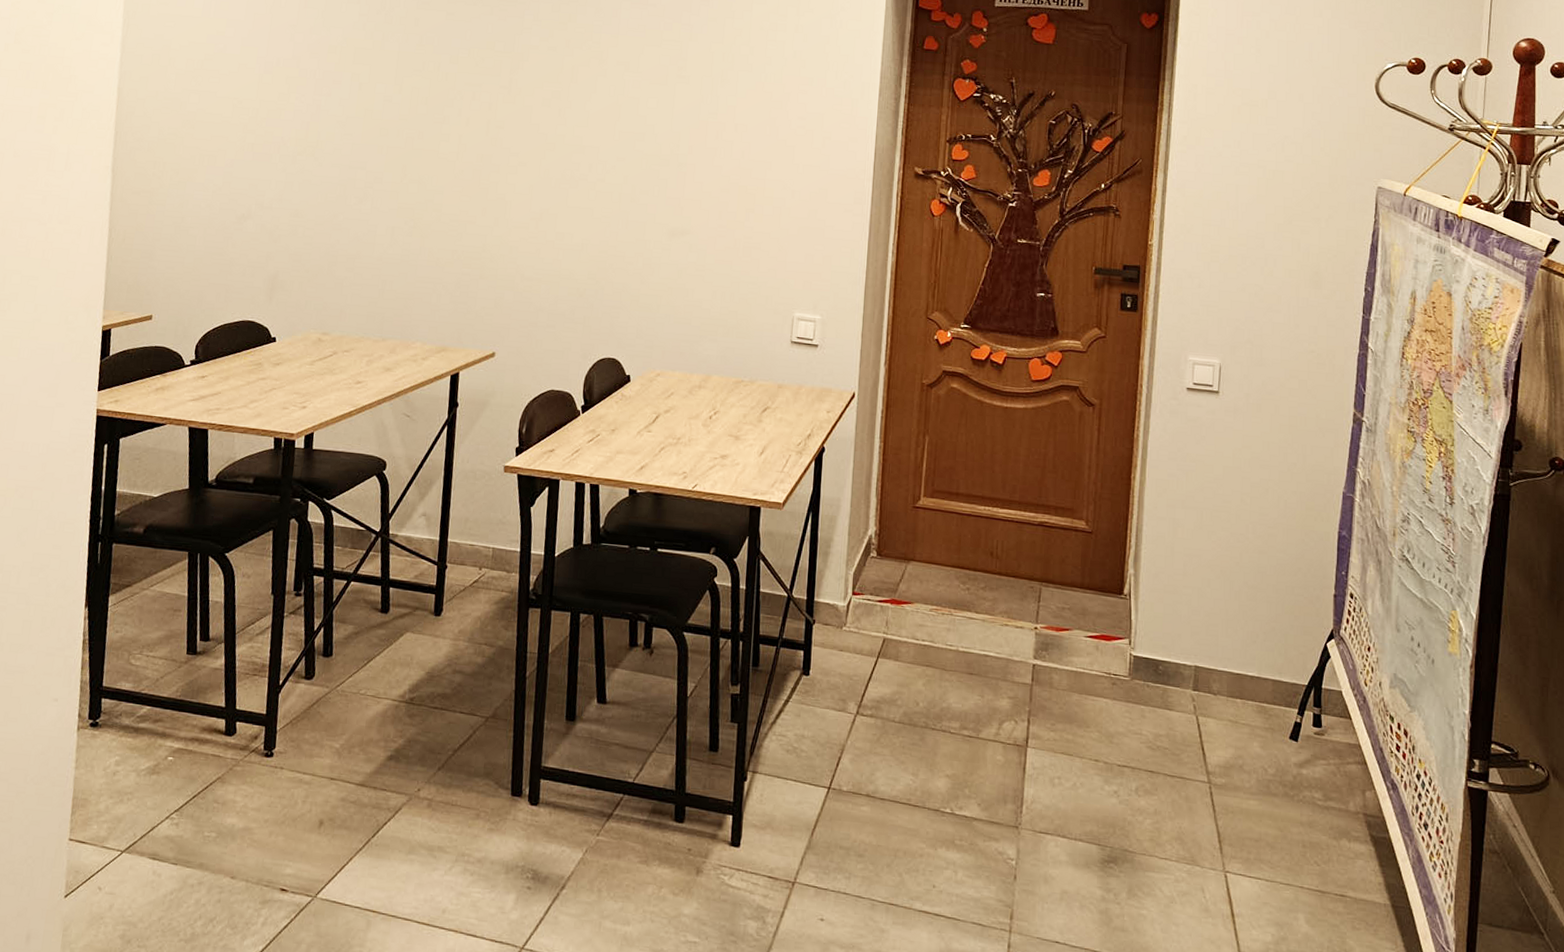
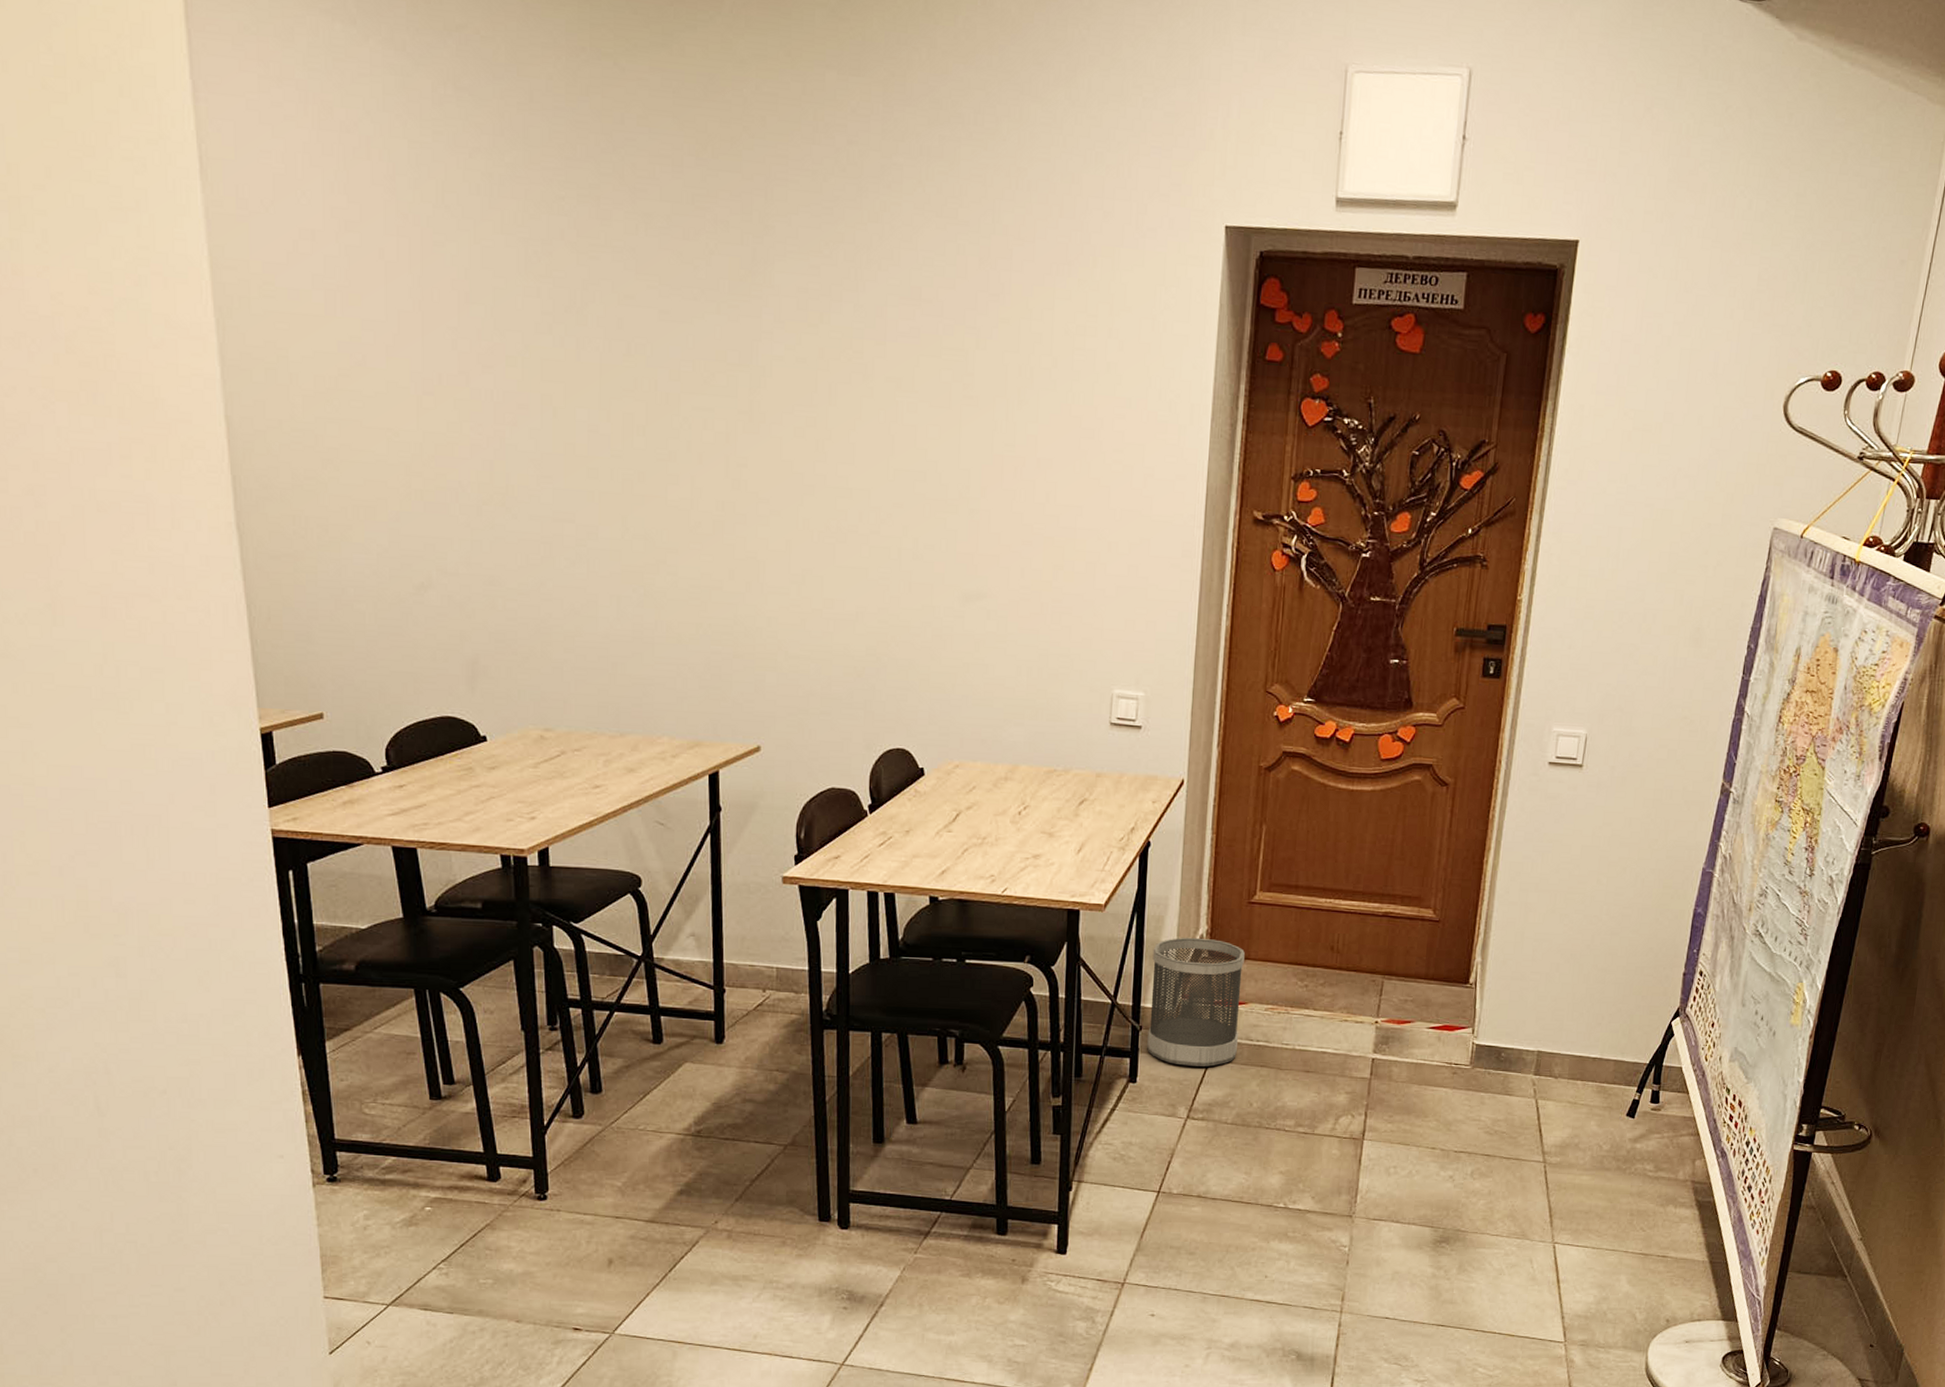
wastebasket: none [819,537,910,664] -> present [1147,937,1245,1067]

